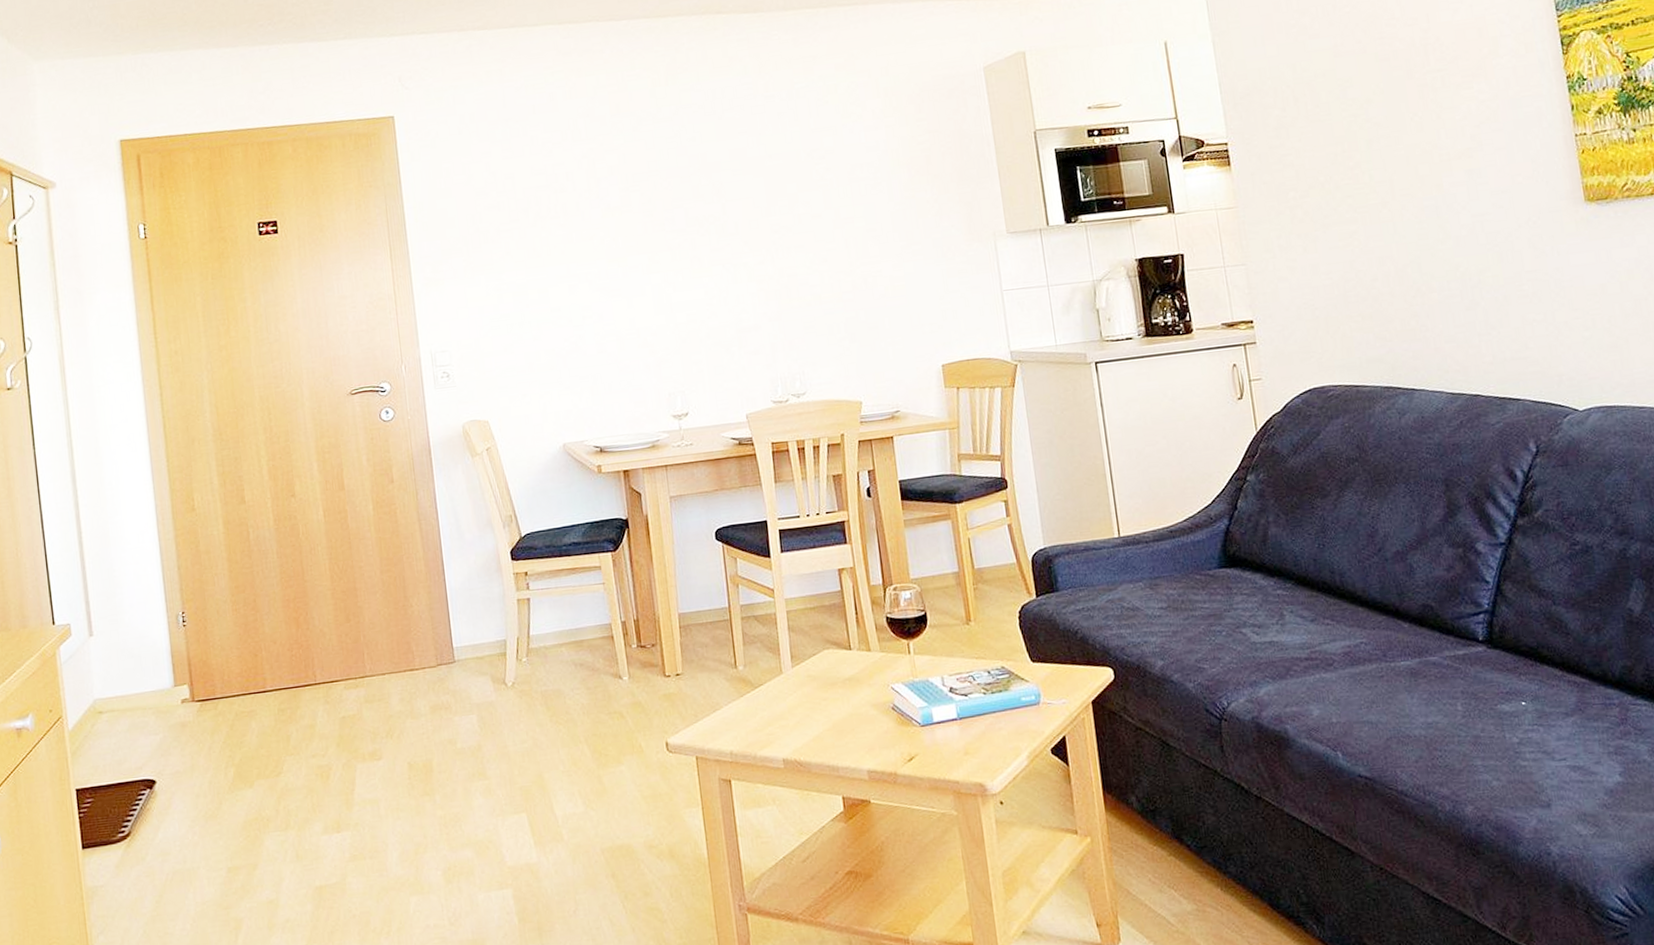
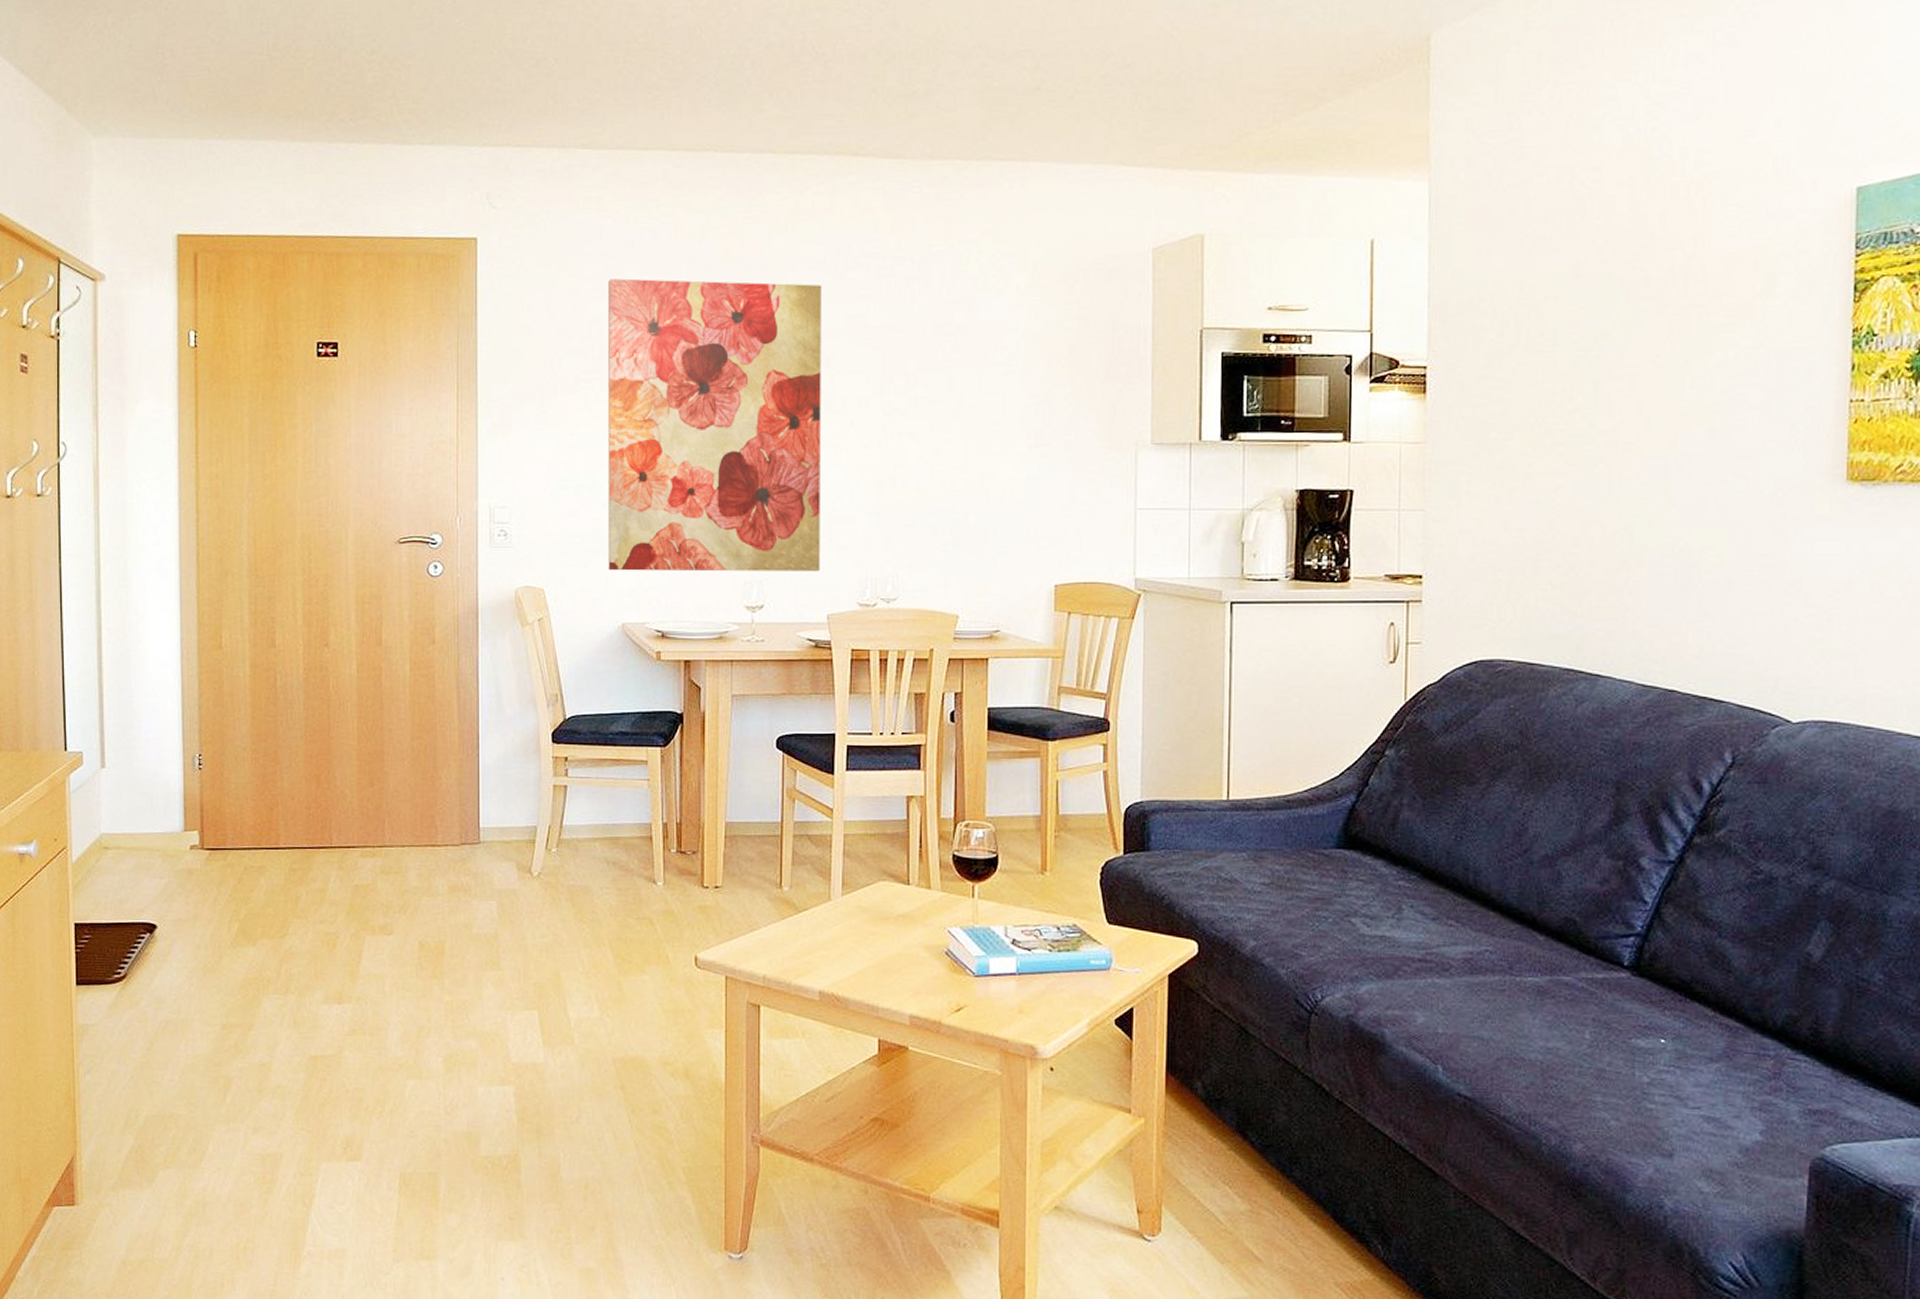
wall art: none [516,126,734,398] -> present [608,278,821,572]

